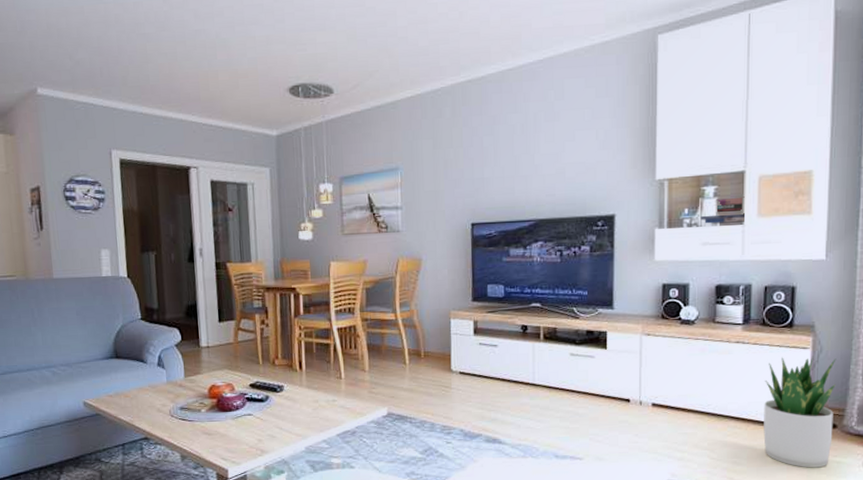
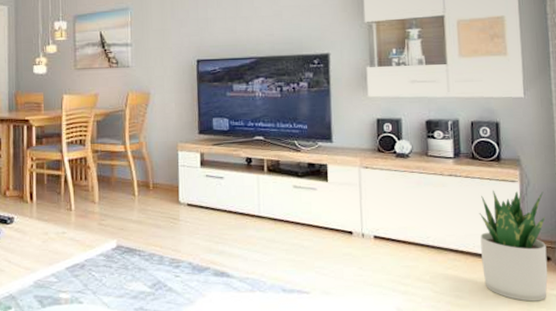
books: present [700,196,745,224] -> none [407,39,447,63]

